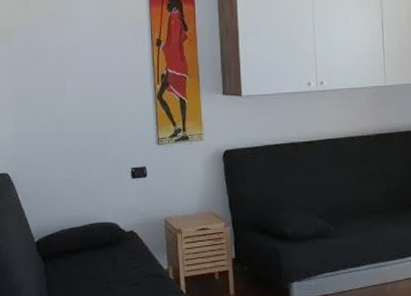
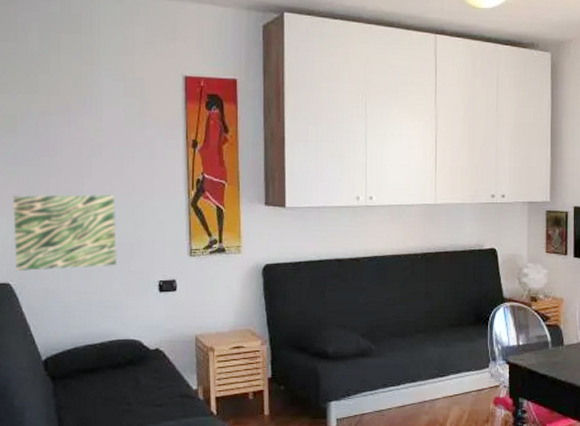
wall art: none [10,91,95,162] -> present [13,194,117,271]

